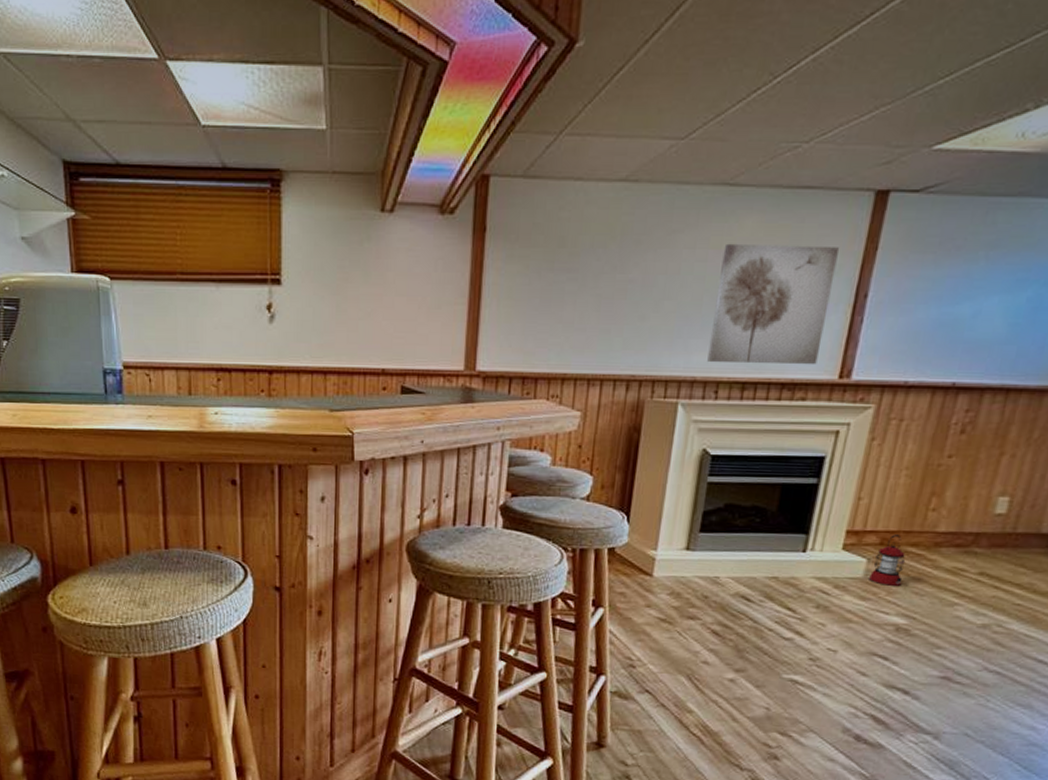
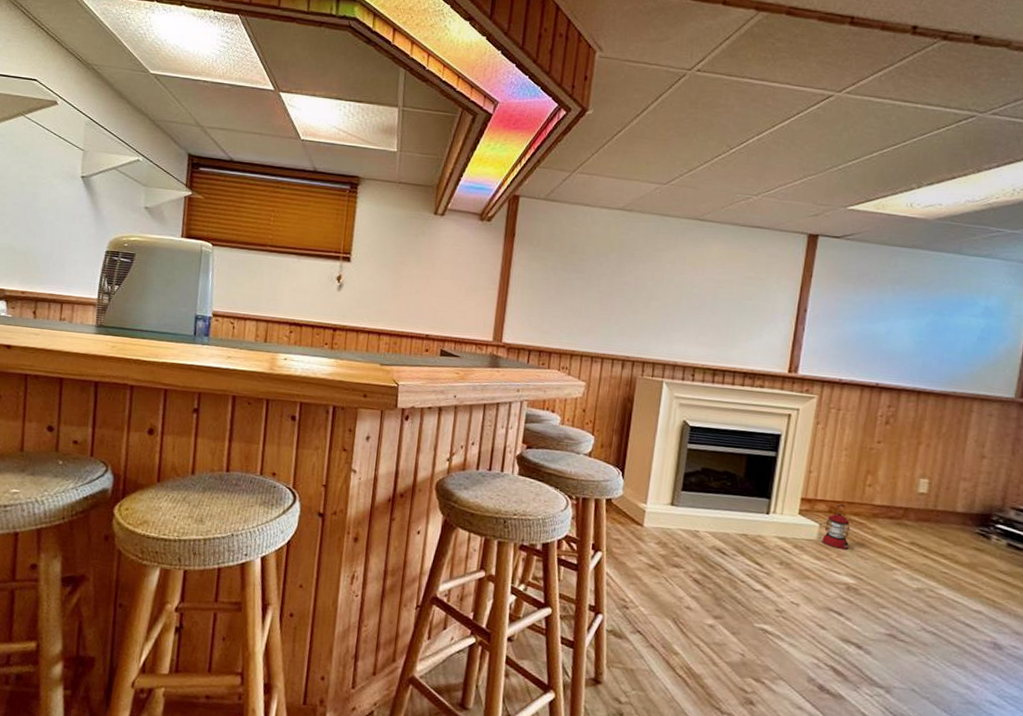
wall art: present [707,243,839,365] -> none [686,262,783,361]

